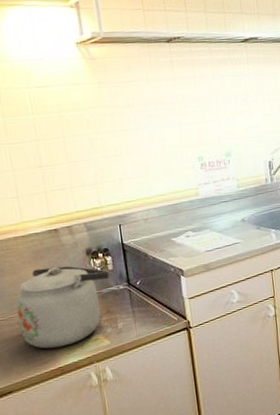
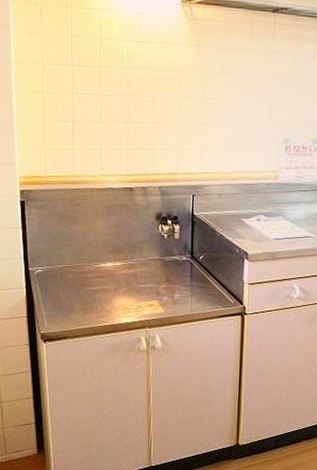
kettle: present [16,266,110,349] -> none [83,224,176,305]

